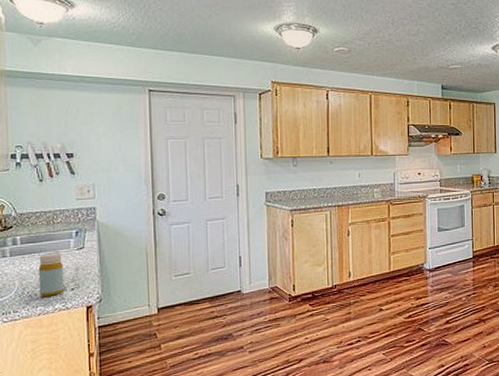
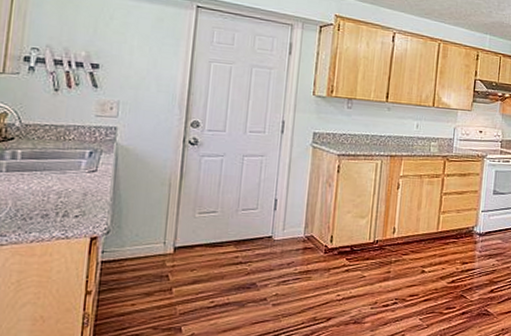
bottle: present [38,252,65,296] -> none [35,172,70,222]

